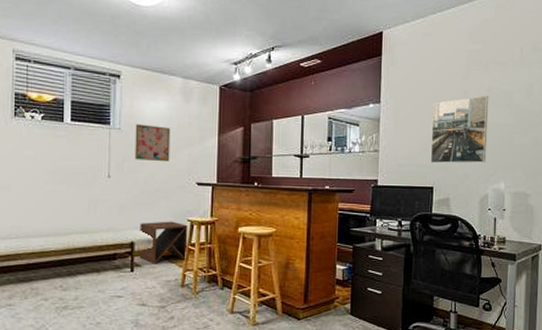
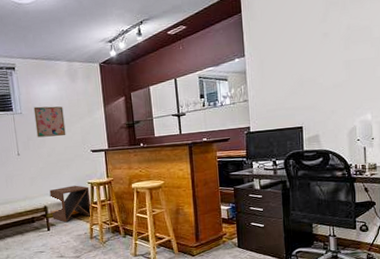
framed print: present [430,95,488,164] -> none [294,34,351,105]

